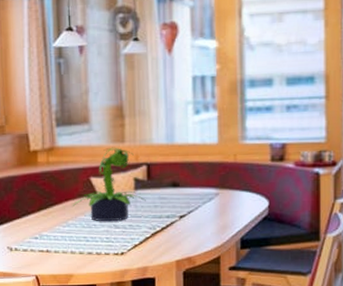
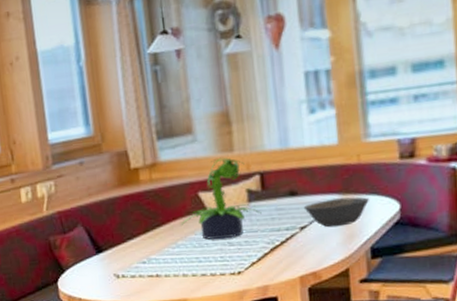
bowl: none [184,192,242,218] -> present [303,197,369,228]

